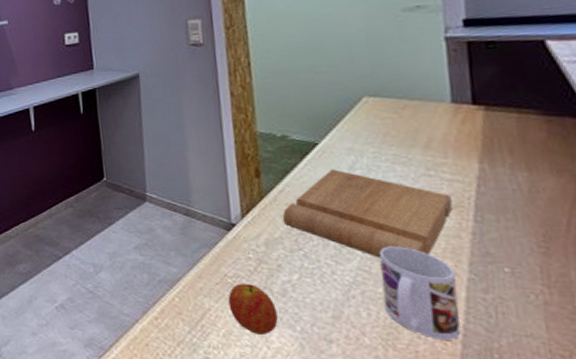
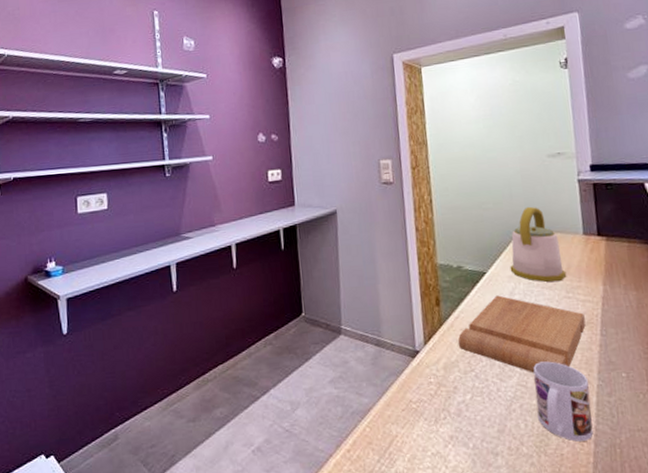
fruit: present [228,284,278,335] -> none [412,407,455,455]
kettle: none [349,69,427,156] -> present [510,206,567,282]

